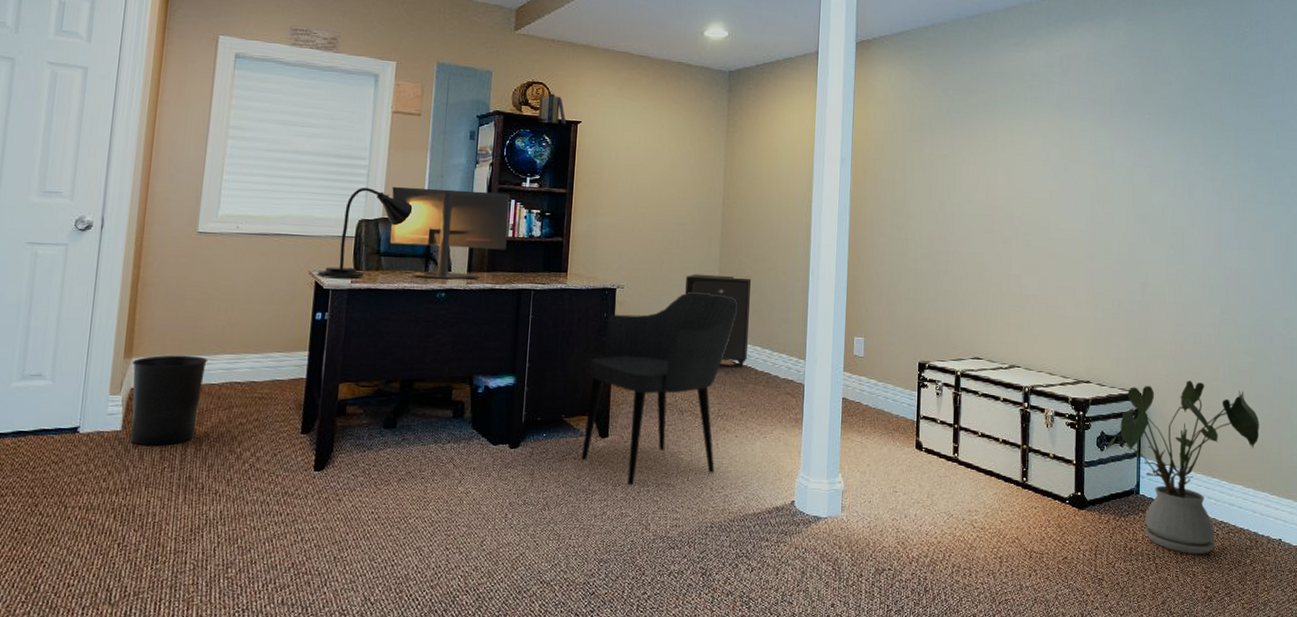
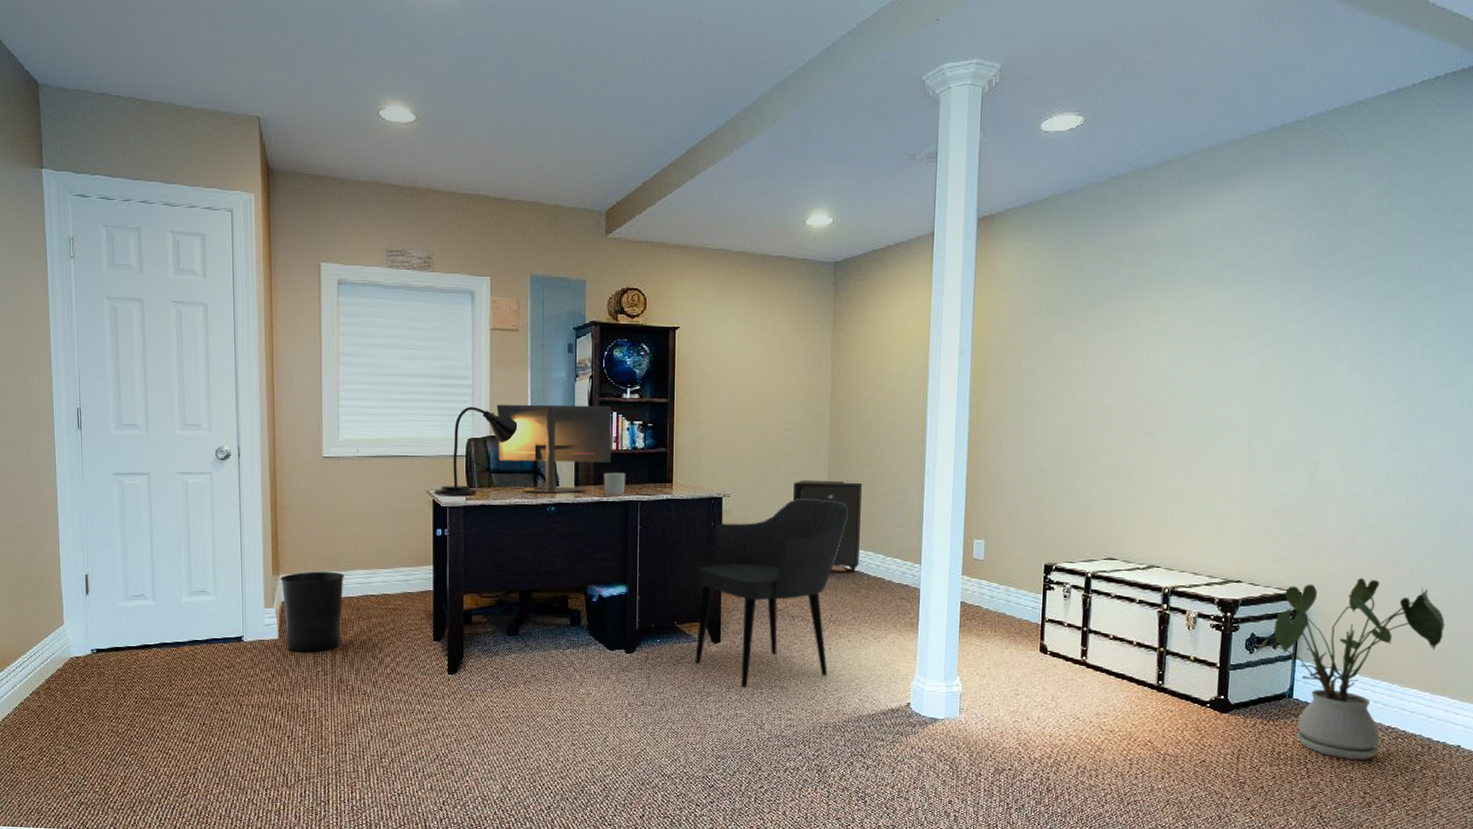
mug: none [497,259,521,284] -> present [603,472,626,496]
books: present [537,93,567,126] -> none [634,299,664,334]

